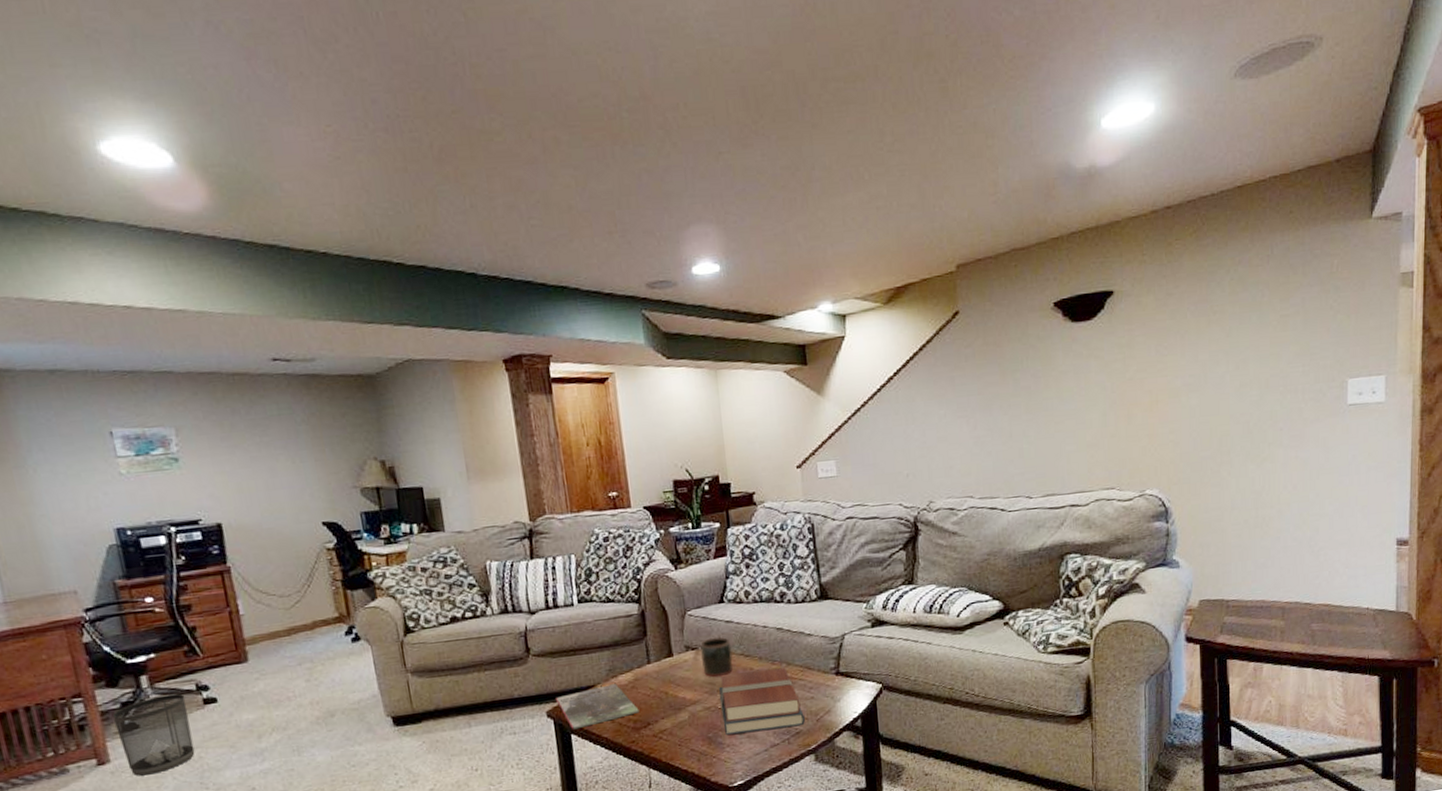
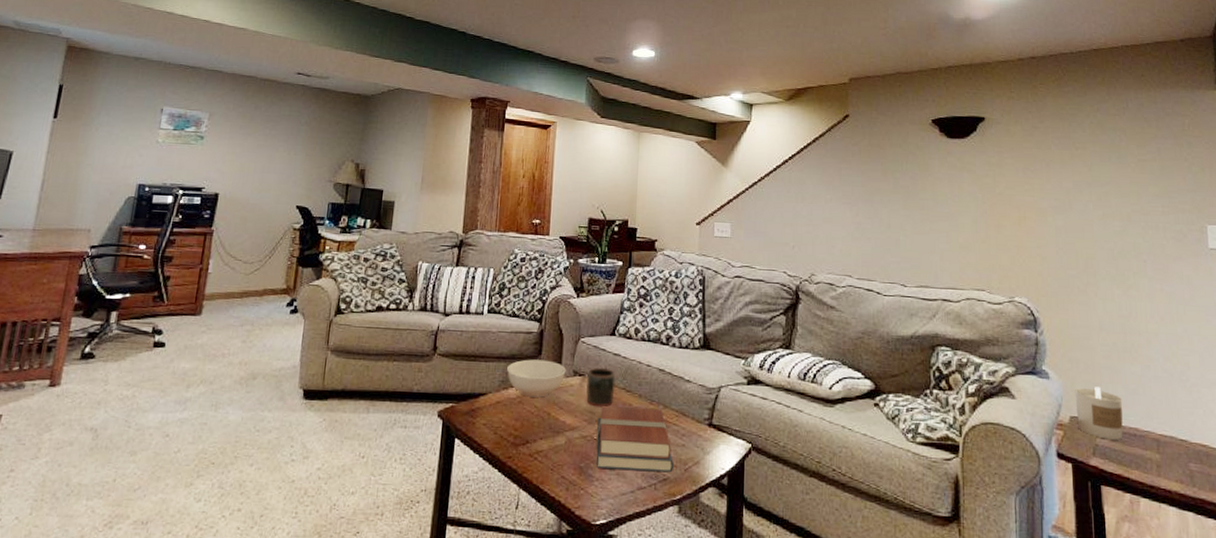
waste bin: present [113,693,195,776] -> none [73,332,141,404]
magazine: present [555,684,639,730] -> none [448,395,521,434]
bowl: none [611,640,677,681] -> present [506,359,566,398]
candle: none [1205,567,1251,616] -> present [1075,387,1124,440]

